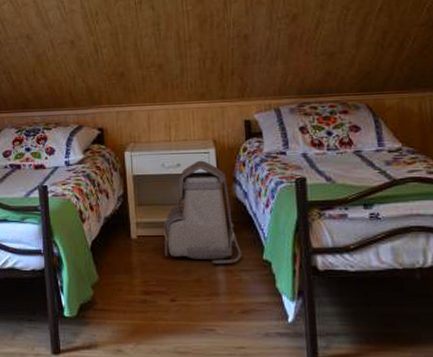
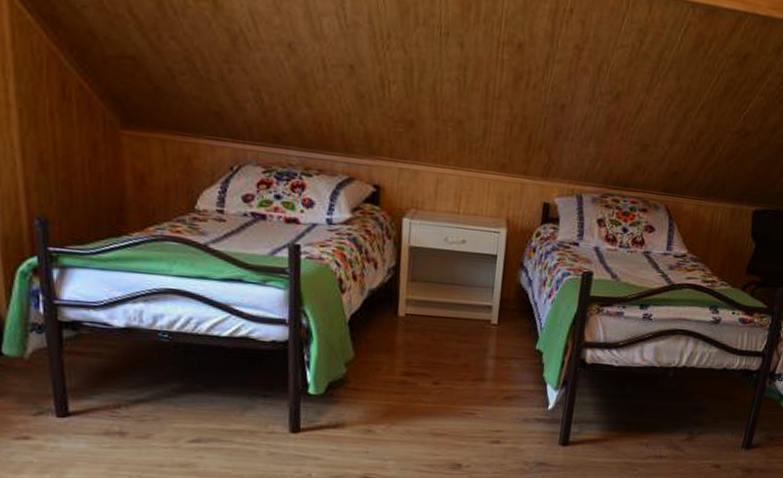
backpack: present [163,160,242,264] -> none [433,239,516,351]

